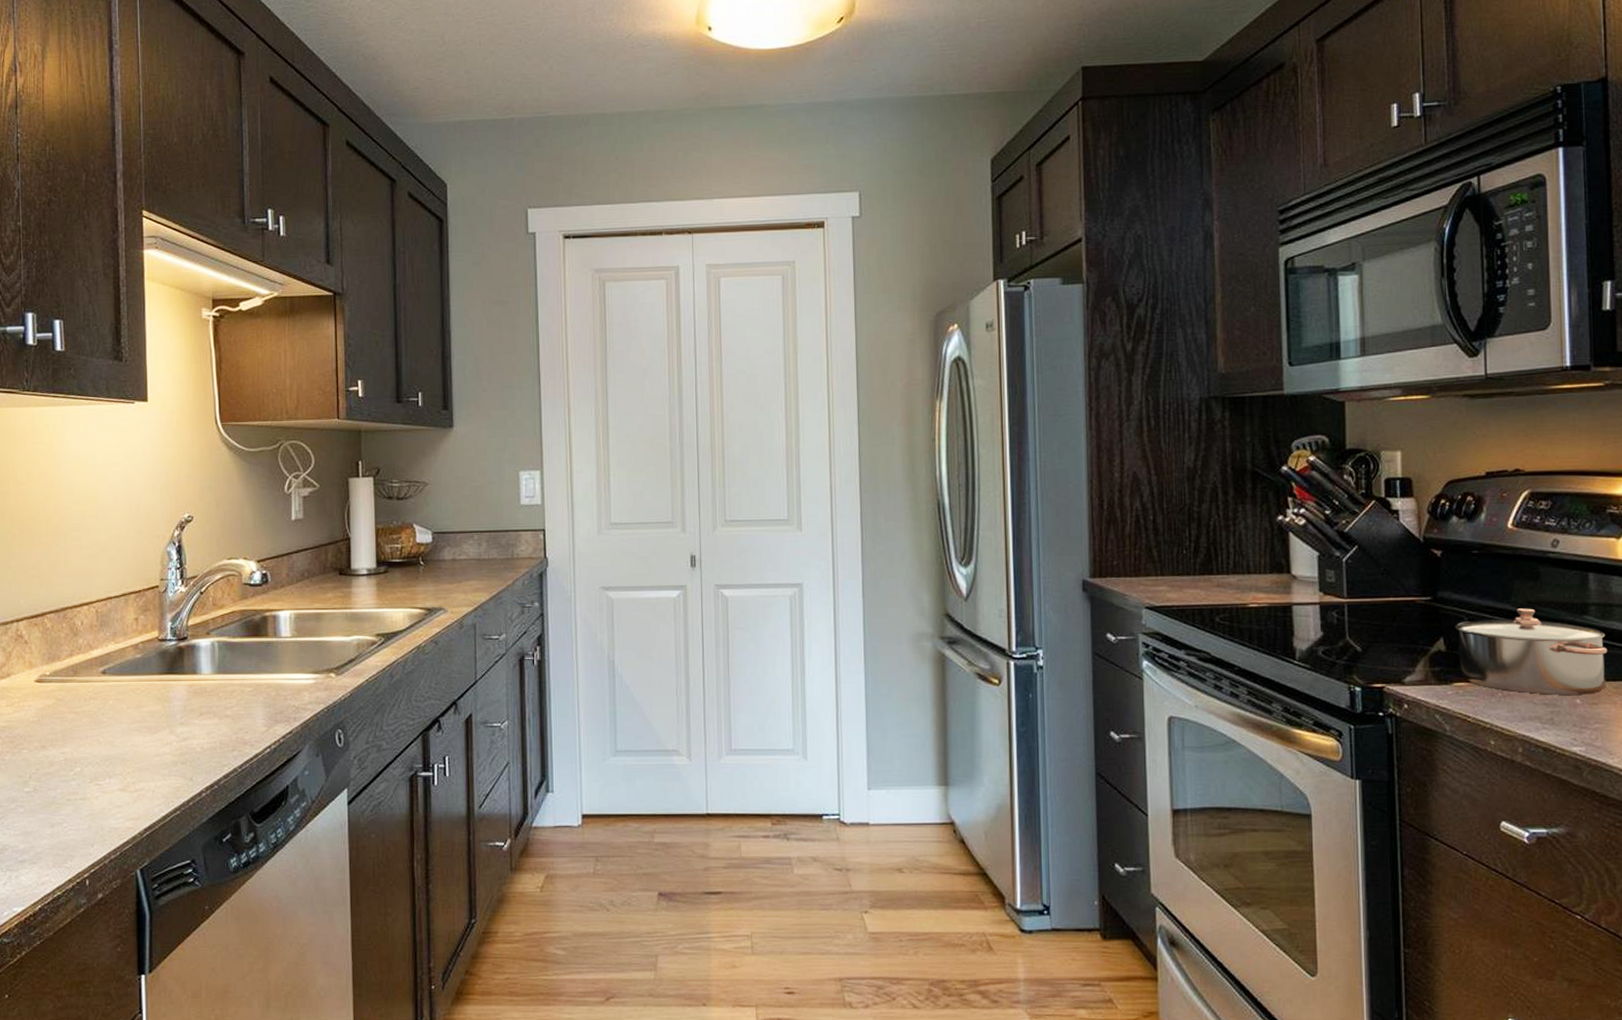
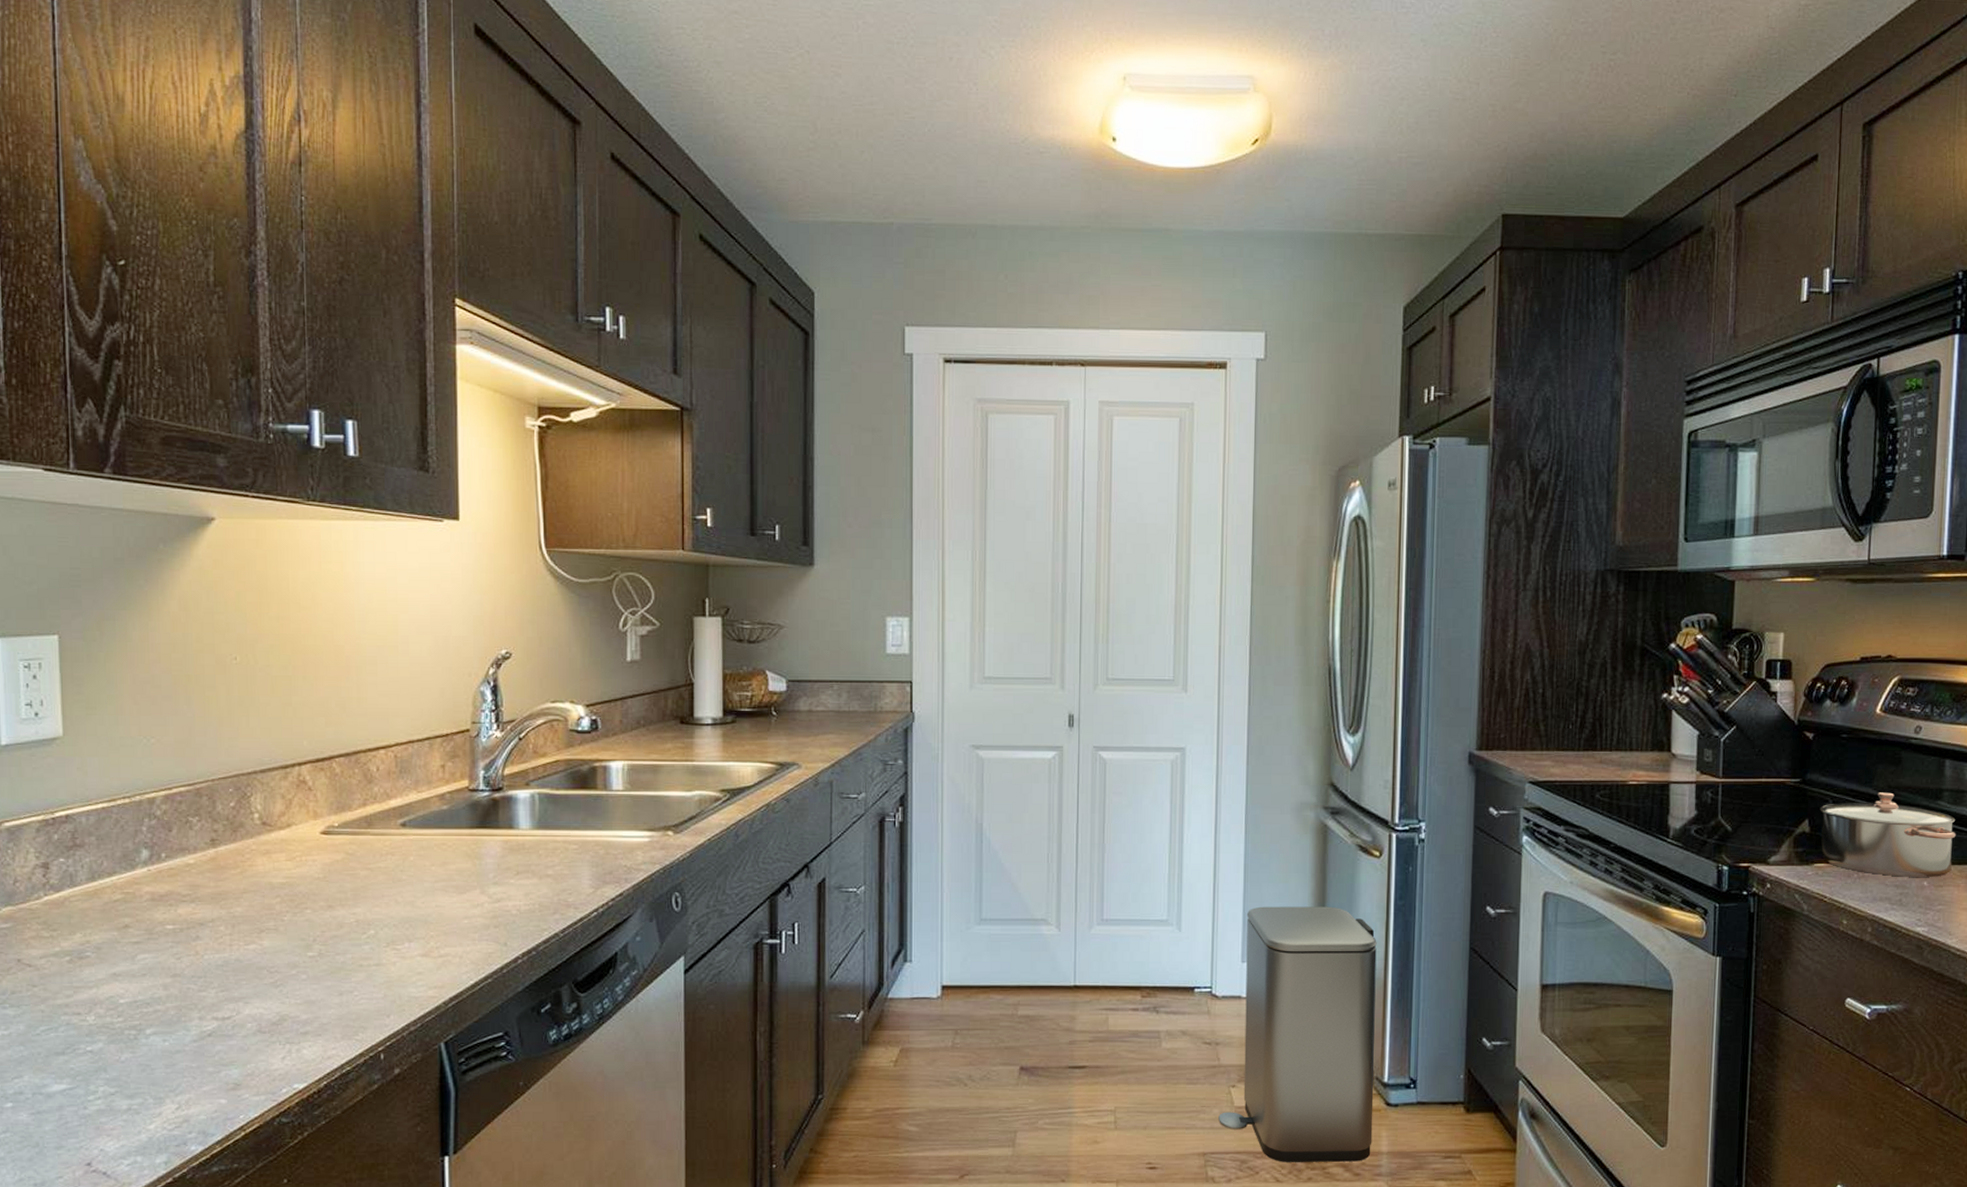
pedal bin: none [853,734,1008,988] -> present [1218,906,1377,1162]

